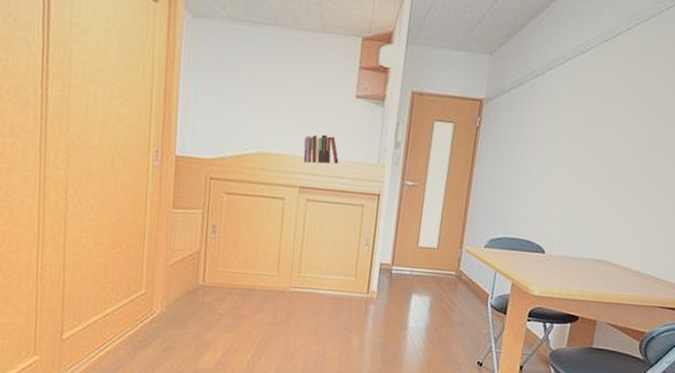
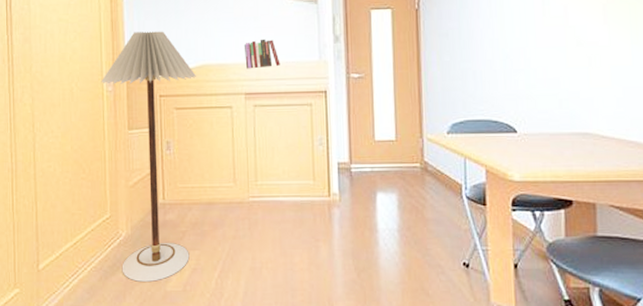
floor lamp: none [147,107,251,359] -> present [101,31,196,282]

